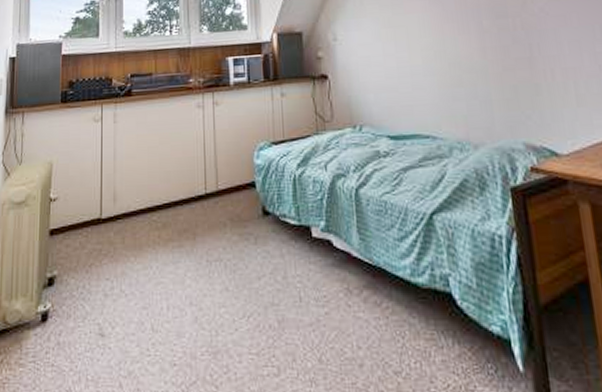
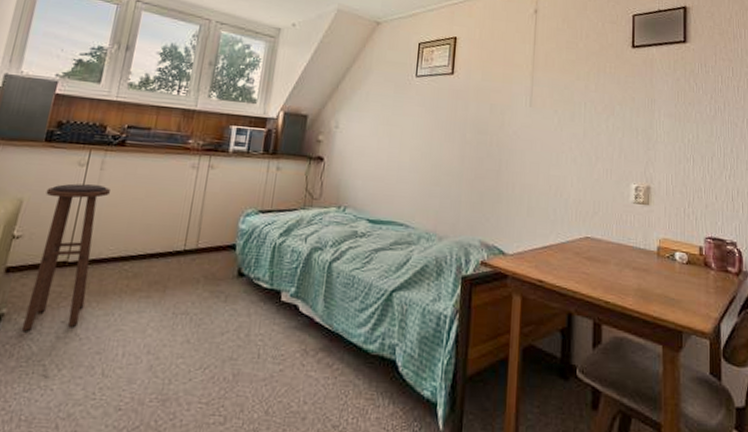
stool: none [71,138,126,292] -> present [21,183,110,332]

